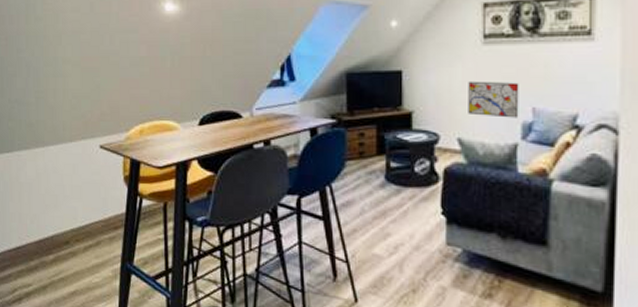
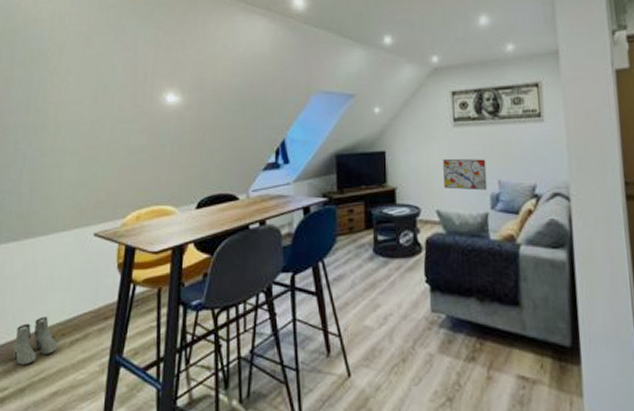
boots: none [33,222,72,266] -> present [13,316,57,365]

